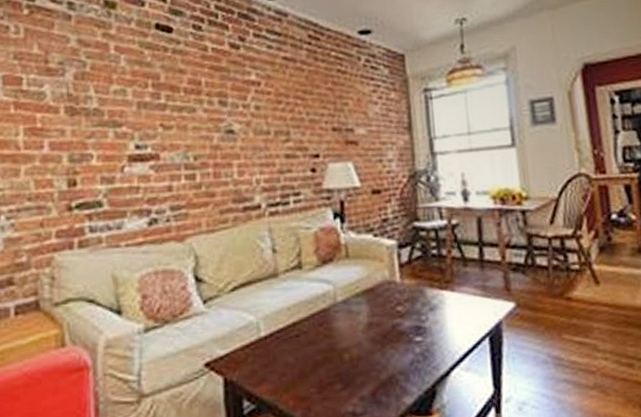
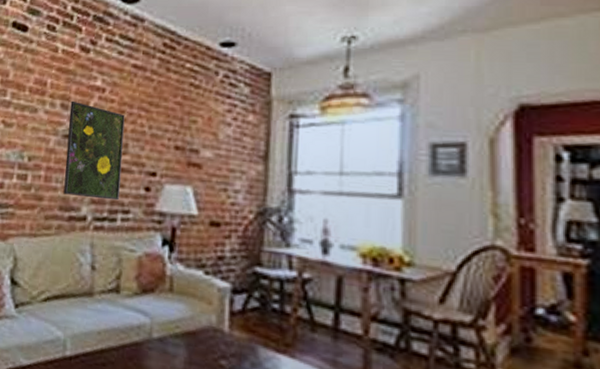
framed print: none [228,96,290,187] -> present [63,101,125,201]

